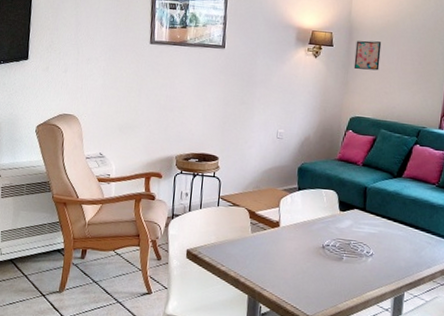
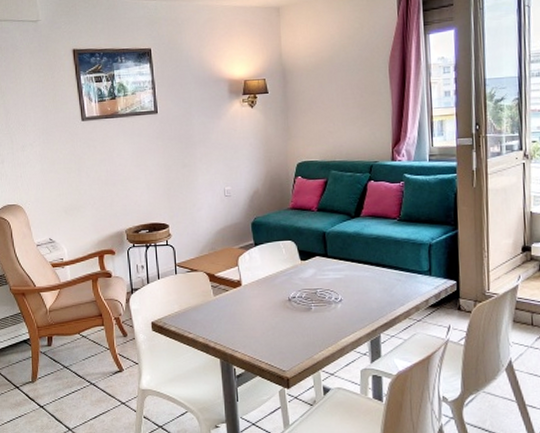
wall art: present [353,40,382,71] -> none [291,80,320,112]

